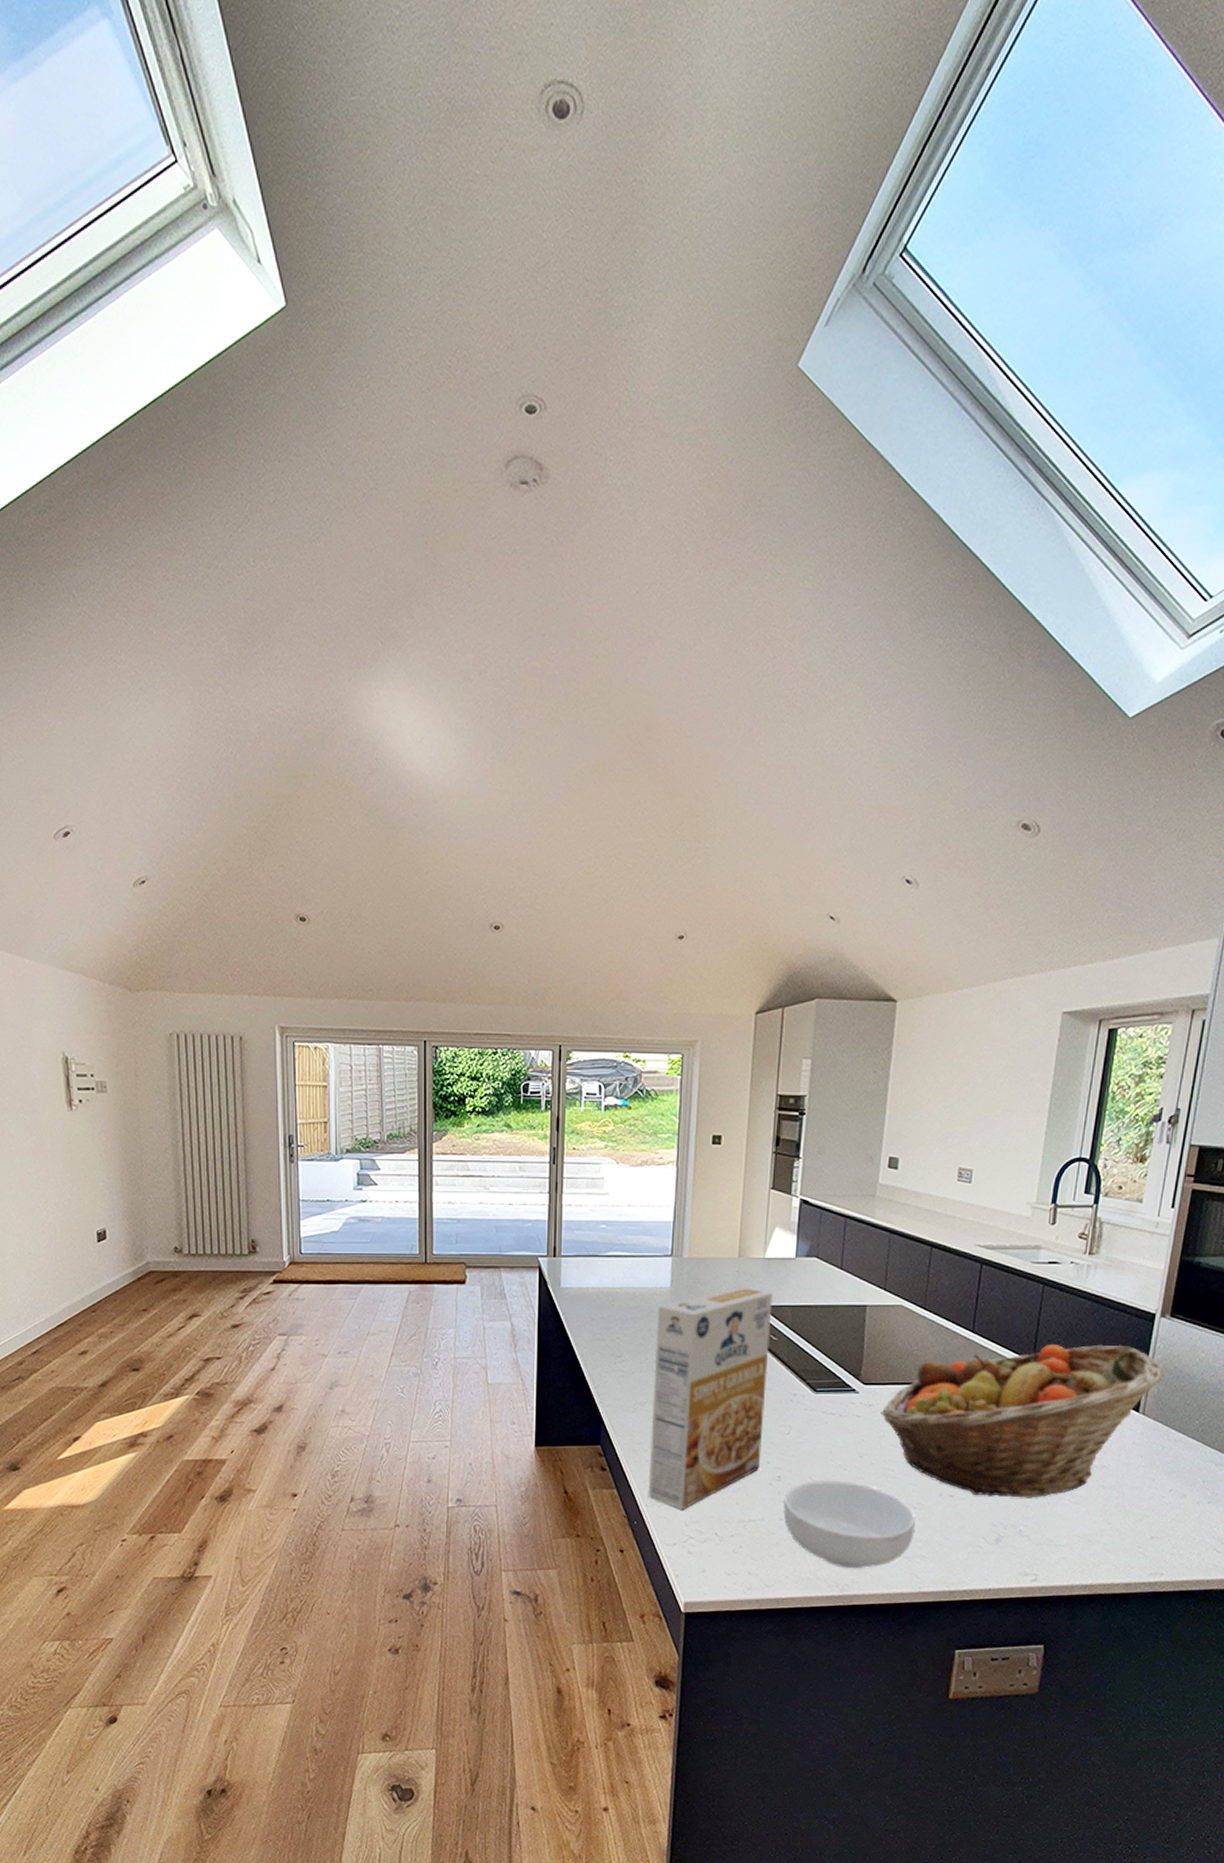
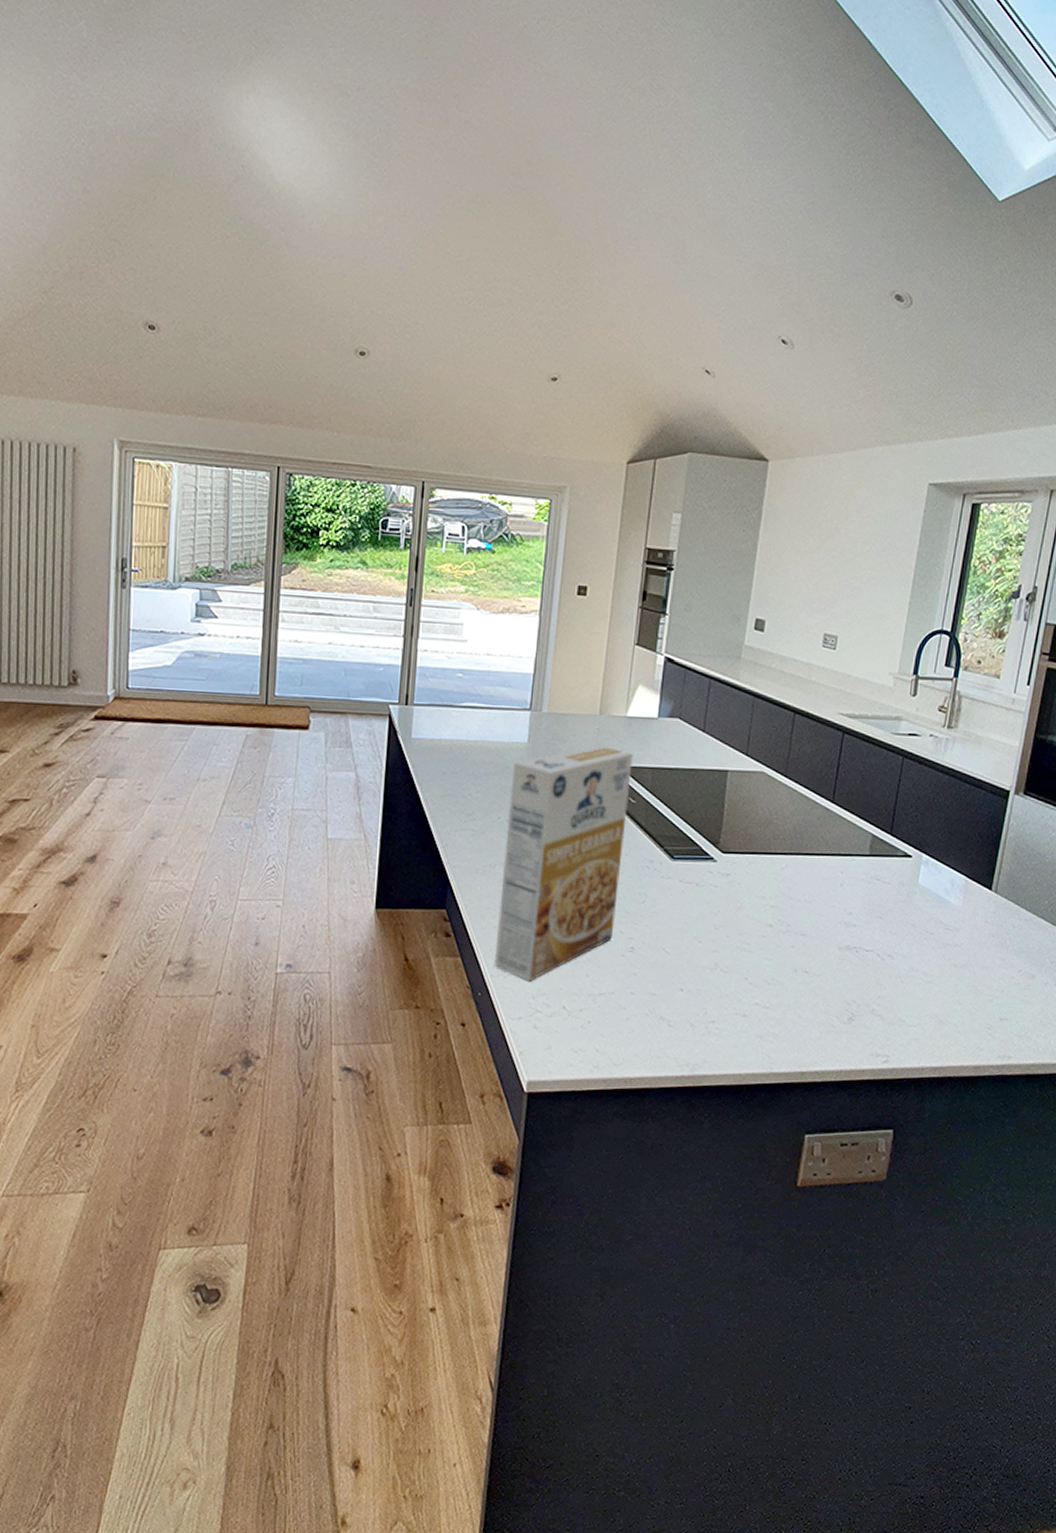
cereal bowl: present [783,1480,915,1569] -> none [635,953,769,1048]
fruit basket: present [881,1343,1163,1498] -> none [738,817,1016,976]

